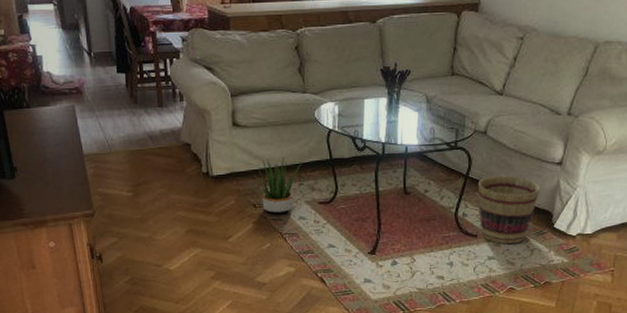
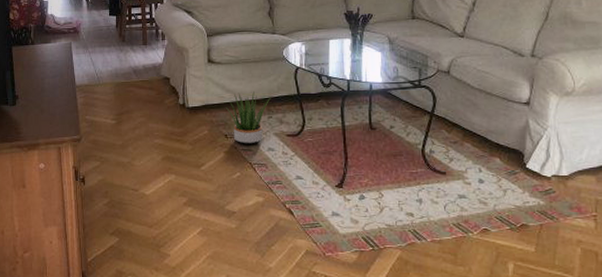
basket: present [479,175,541,244] -> none [444,113,509,183]

